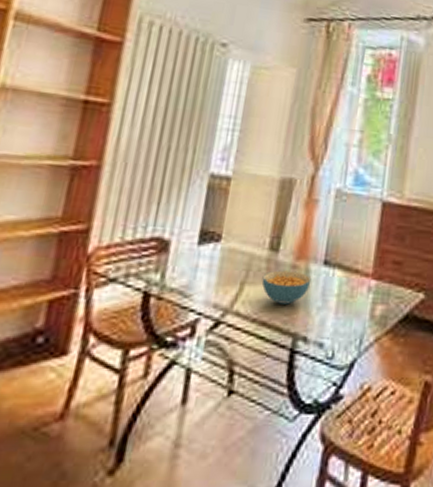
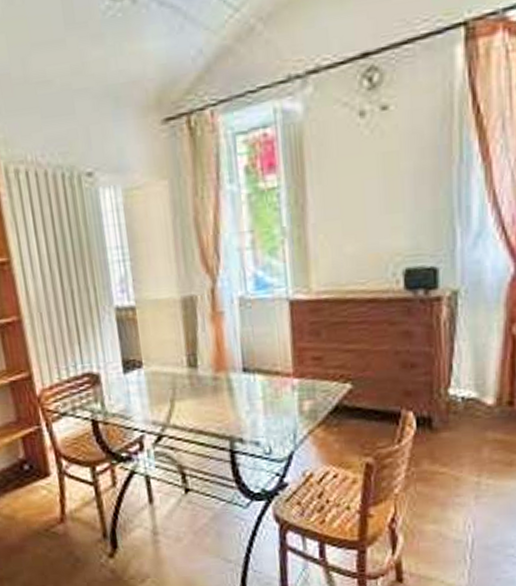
cereal bowl: present [261,270,312,305] -> none [188,382,235,414]

